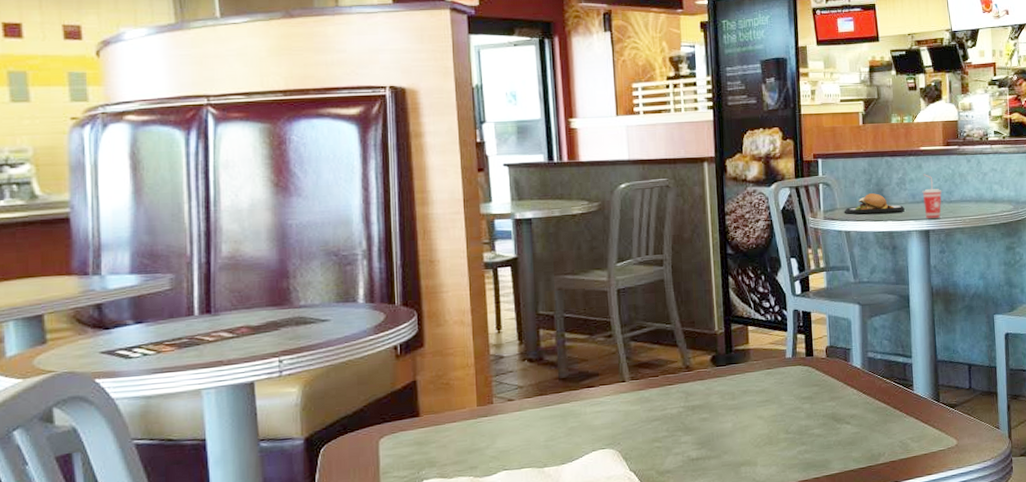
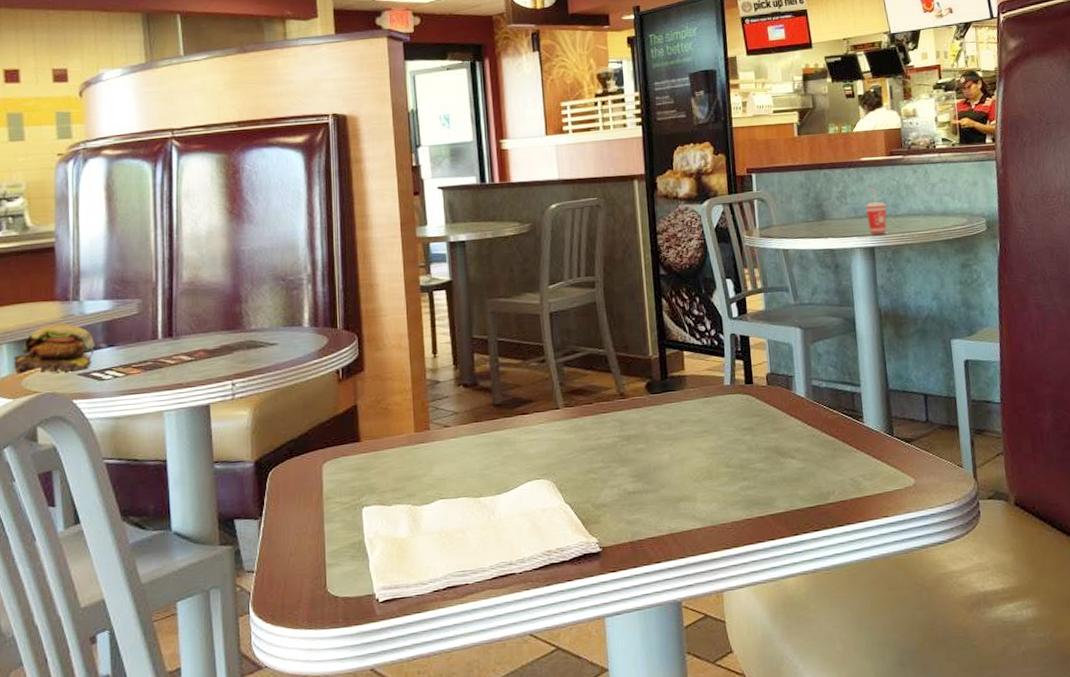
burger: none [22,299,120,354] -> present [13,323,95,375]
burger: present [844,193,905,216] -> none [780,208,846,232]

